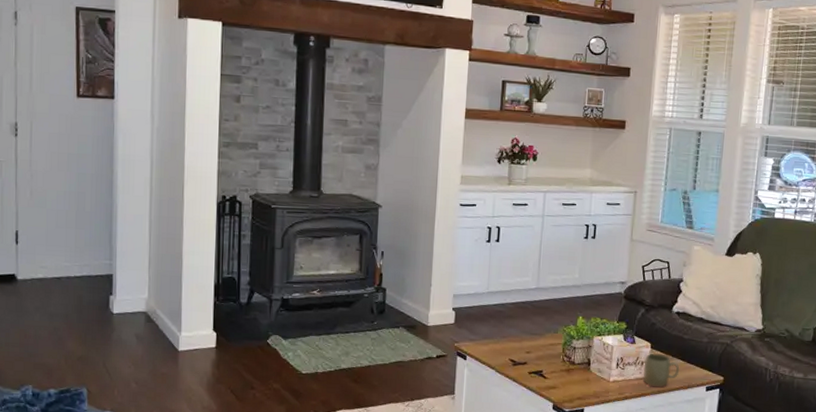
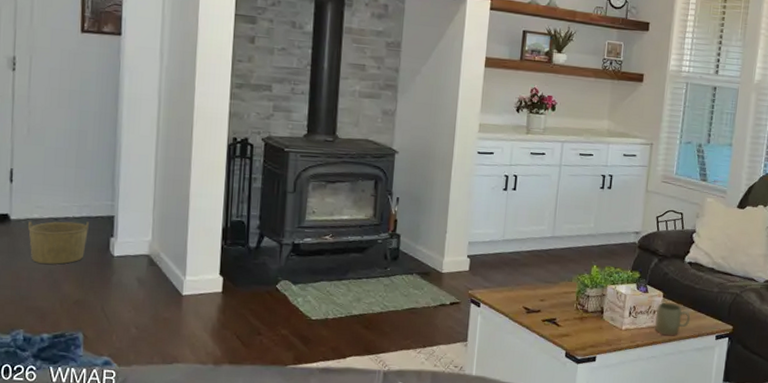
basket: none [34,280,89,322] -> present [28,221,89,265]

